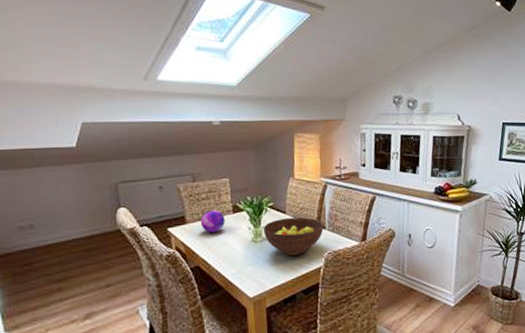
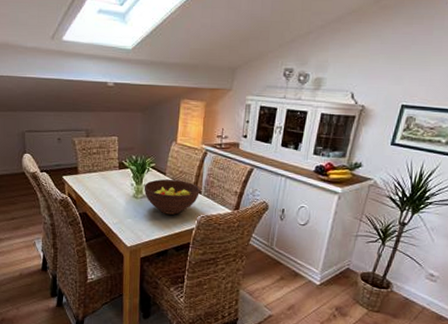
decorative orb: present [200,210,225,233] -> none [90,164,111,185]

